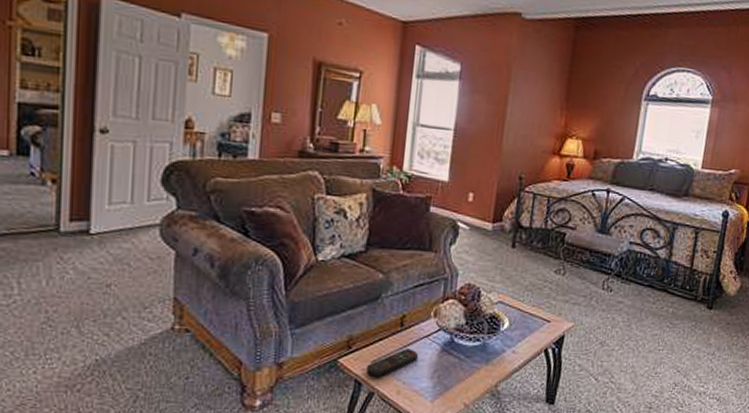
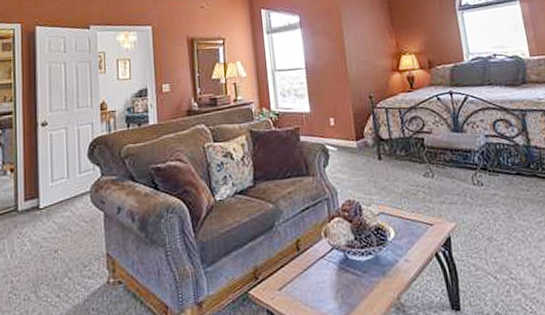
remote control: present [367,348,418,377] -> none [275,271,319,305]

